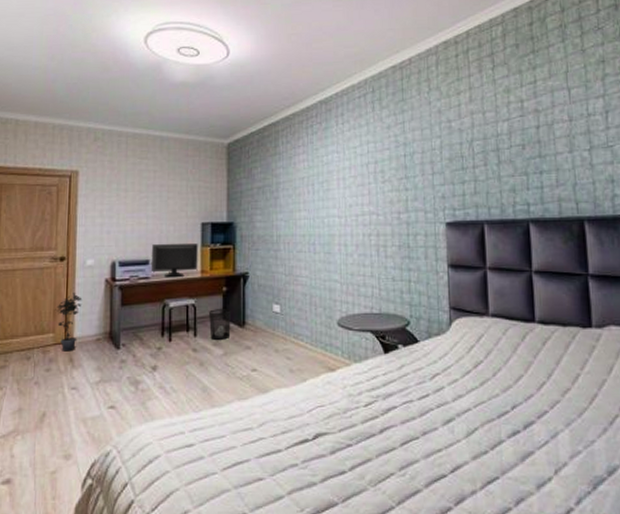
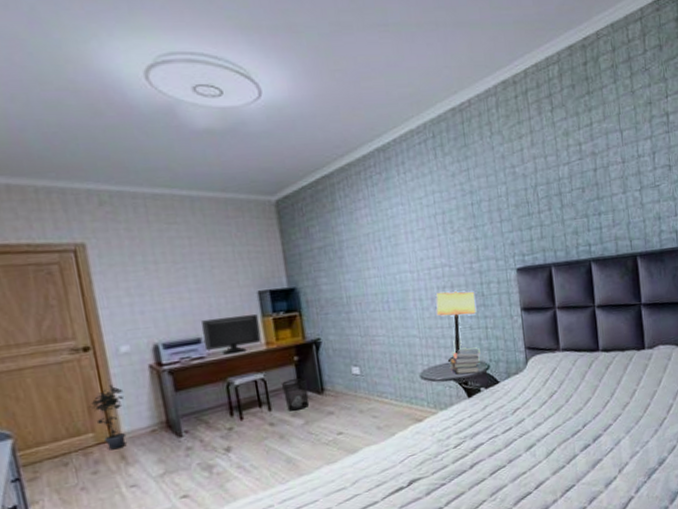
table lamp: none [360,240,401,313] -> present [436,291,476,363]
books: none [369,299,400,327] -> present [450,348,480,374]

